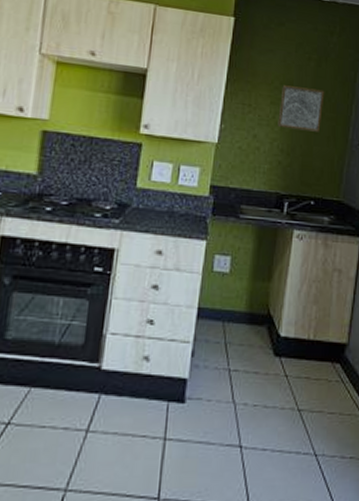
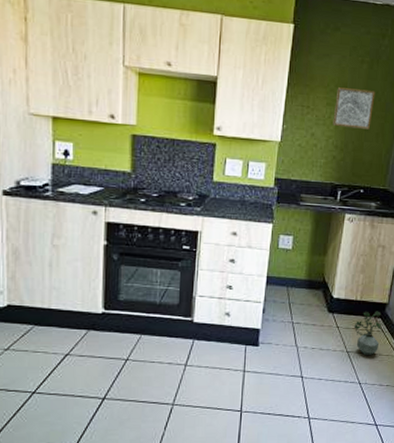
potted plant: none [306,354,340,414] -> present [353,311,382,355]

